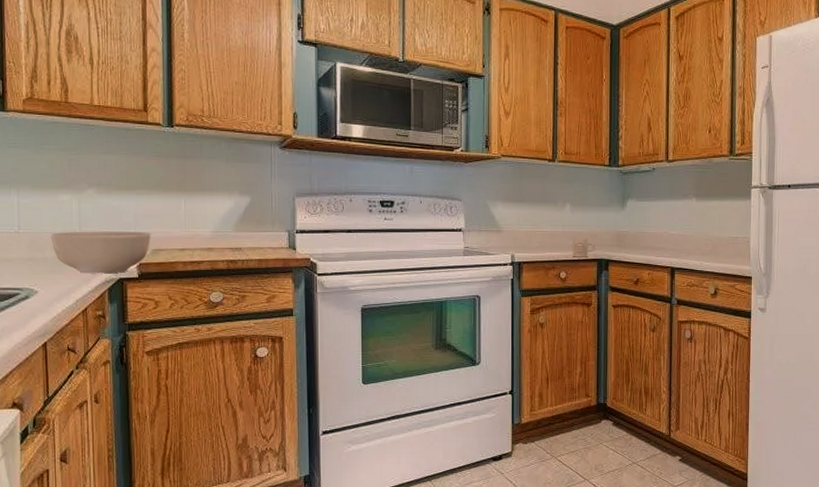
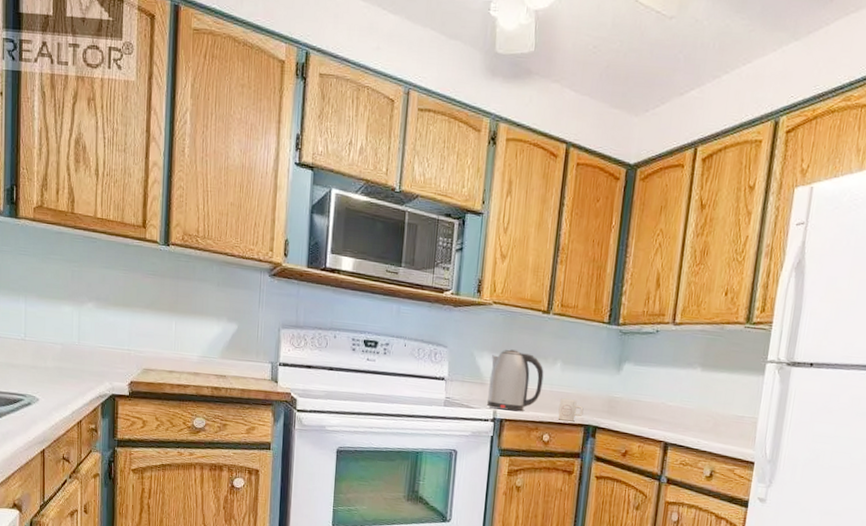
bowl: present [51,231,151,274] -> none [53,343,143,389]
kettle: none [504,197,555,254] -> present [486,349,544,412]

